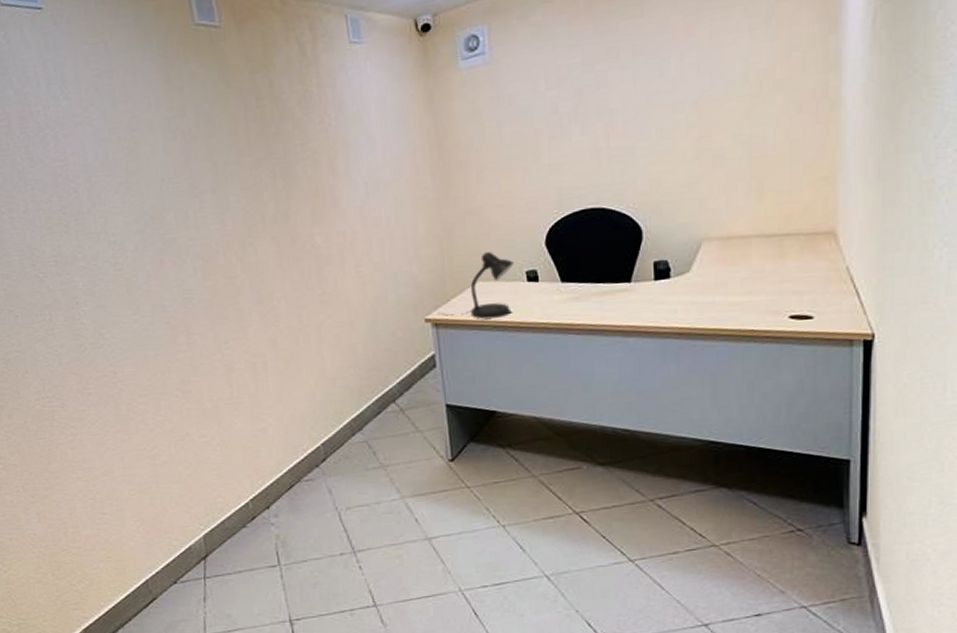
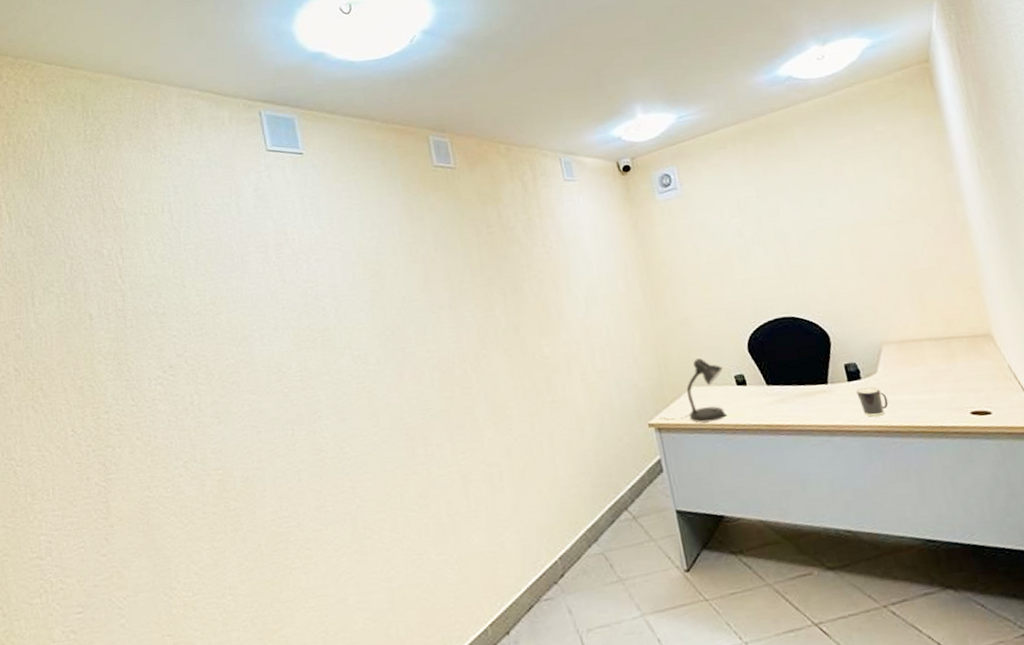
mug: none [662,287,697,318] -> present [856,387,889,417]

